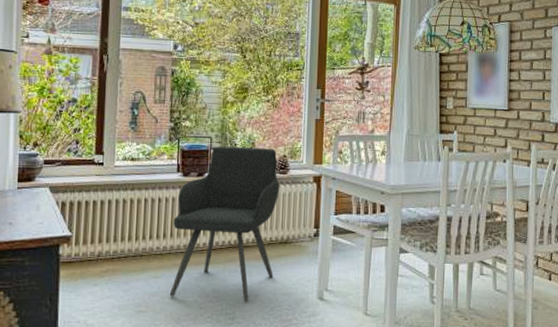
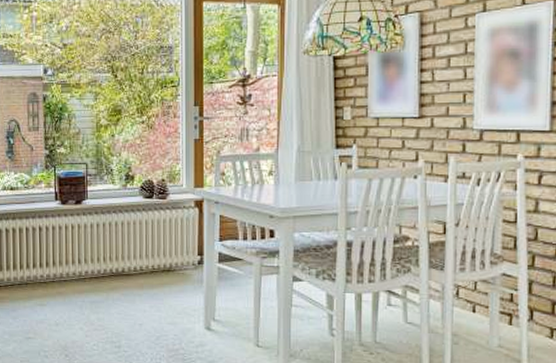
armchair: present [169,146,280,302] -> none [55,172,159,331]

